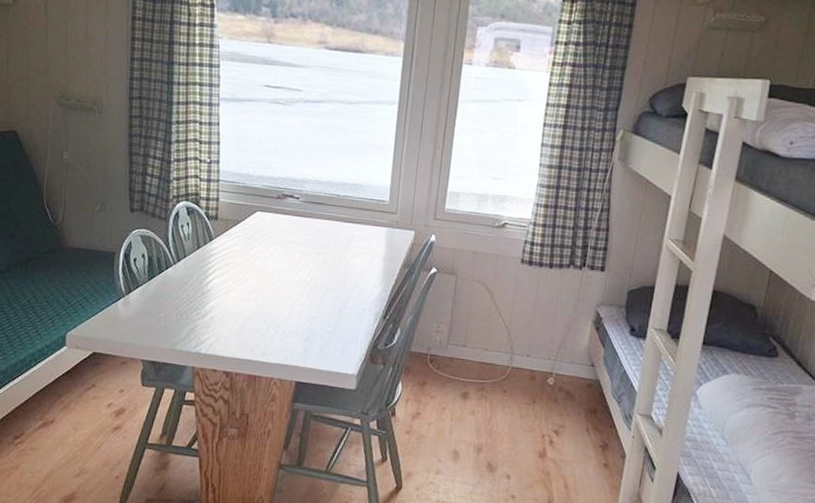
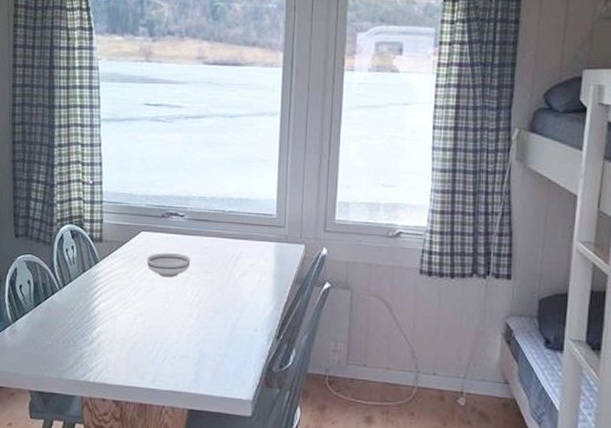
bowl: none [261,233,304,257] -> present [146,253,191,278]

